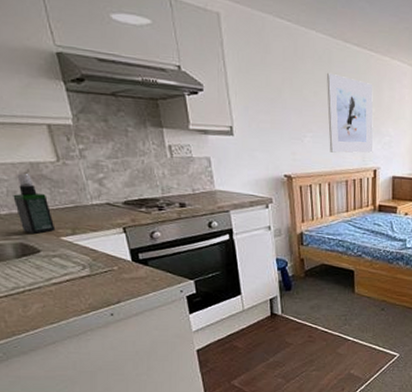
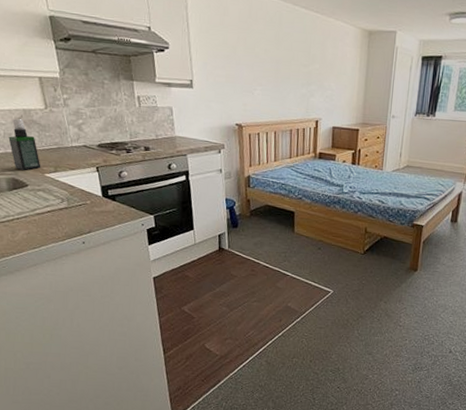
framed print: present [327,72,374,153] -> none [276,32,318,105]

